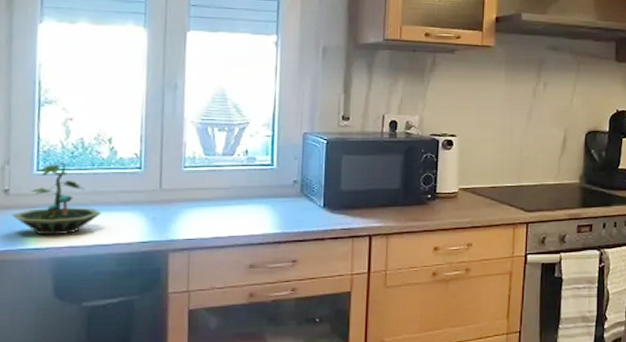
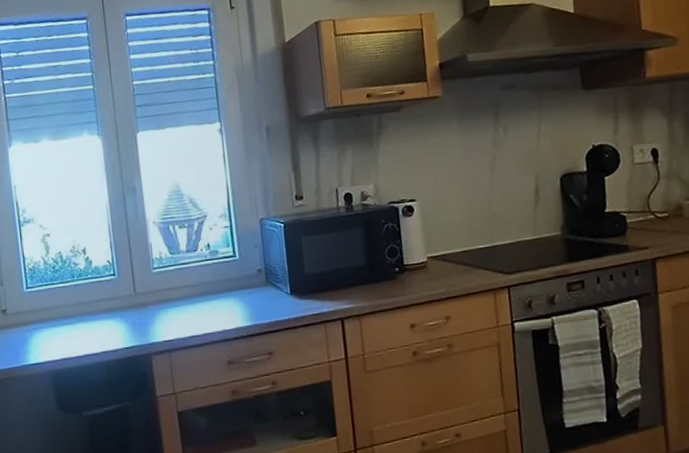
terrarium: present [11,162,102,236] -> none [11,277,87,350]

